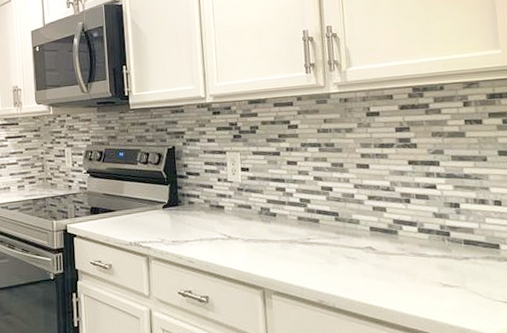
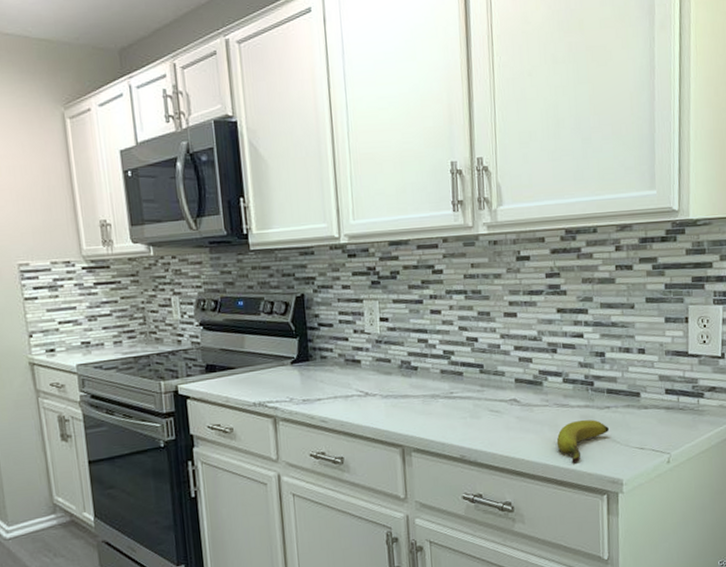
banana: none [414,270,469,314] -> present [556,419,609,464]

